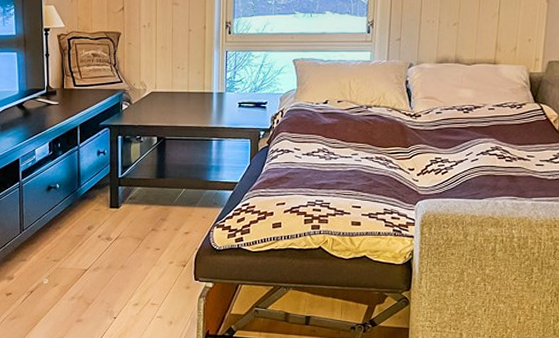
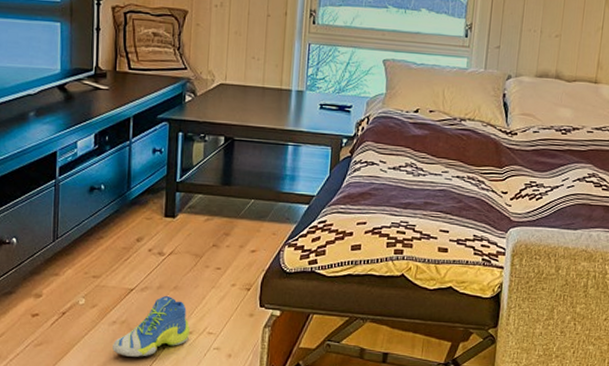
sneaker: none [73,274,137,326] -> present [113,296,191,357]

